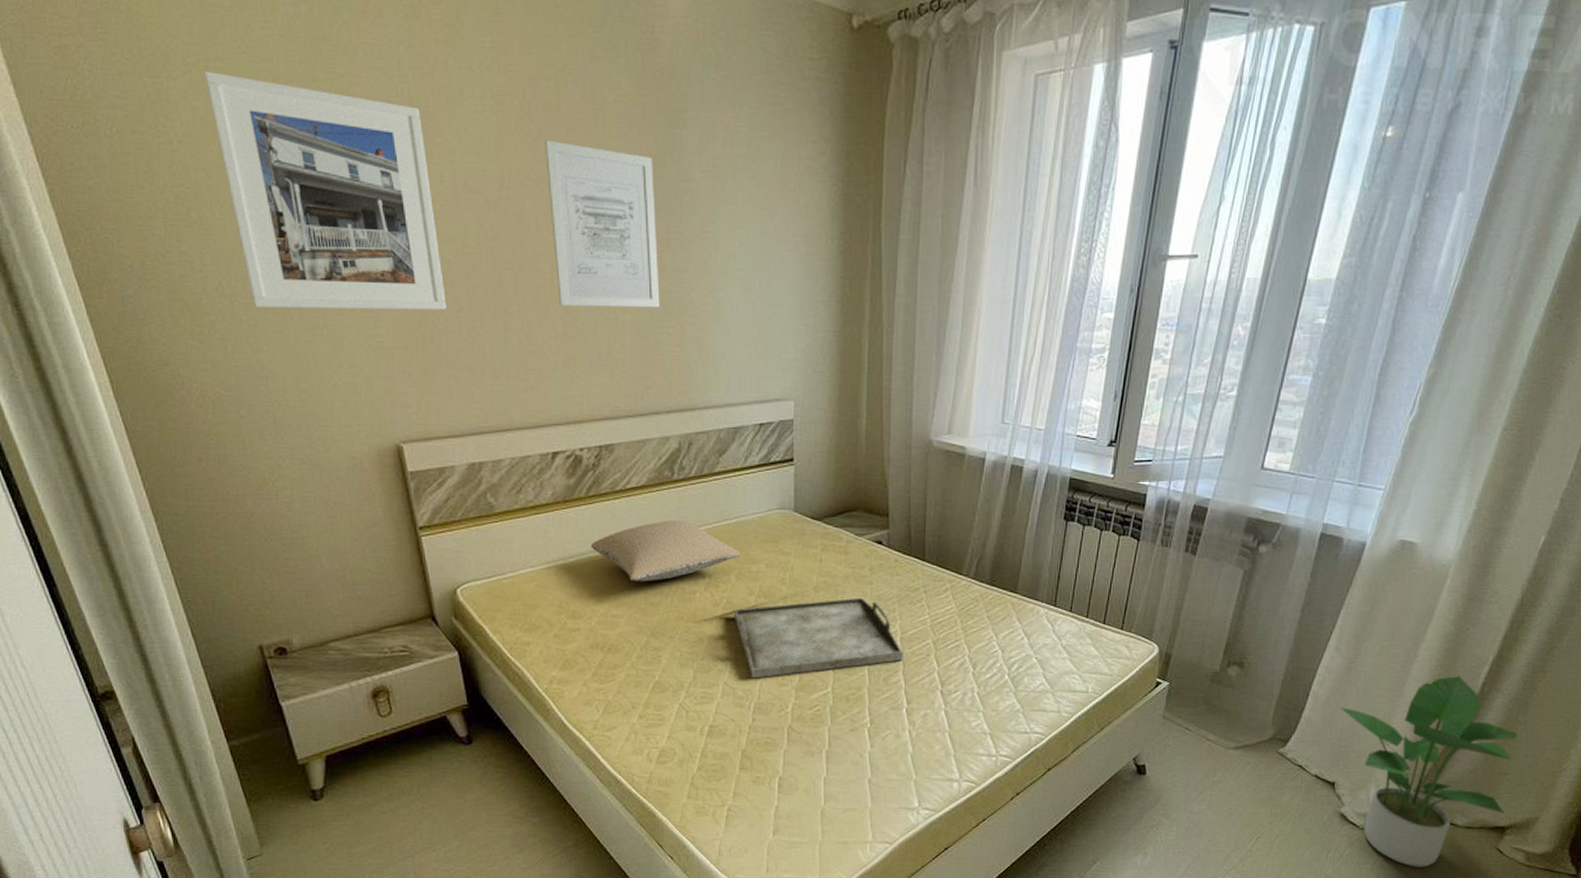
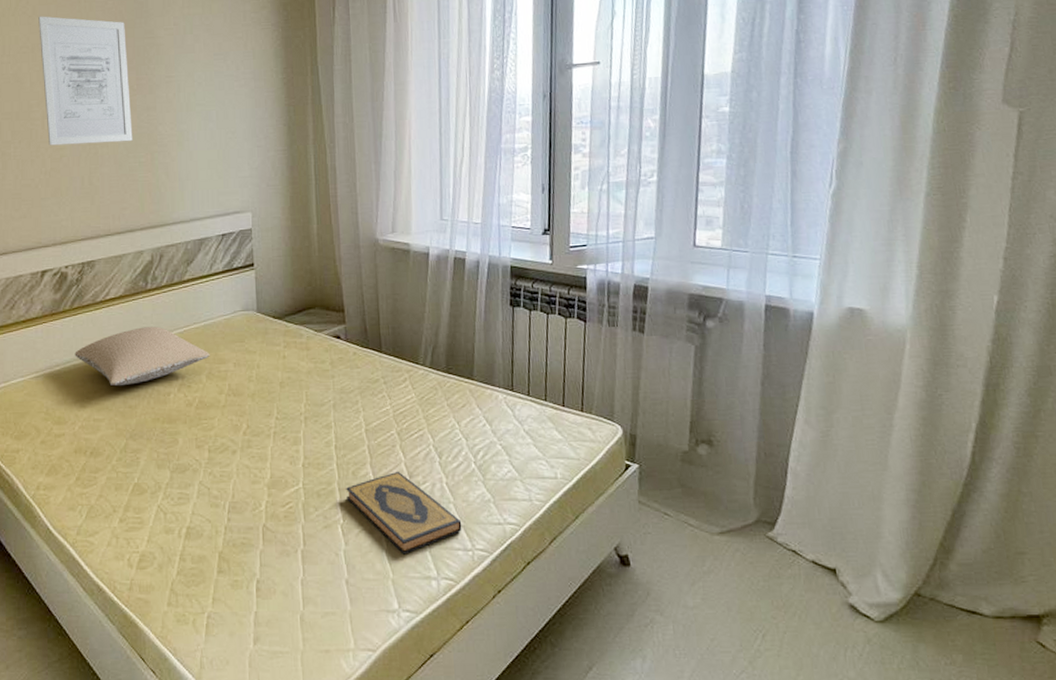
serving tray: present [734,597,904,679] -> none [206,391,370,477]
hardback book: none [876,679,989,758] -> present [346,471,462,555]
potted plant: present [1339,676,1518,867] -> none [823,445,1035,667]

